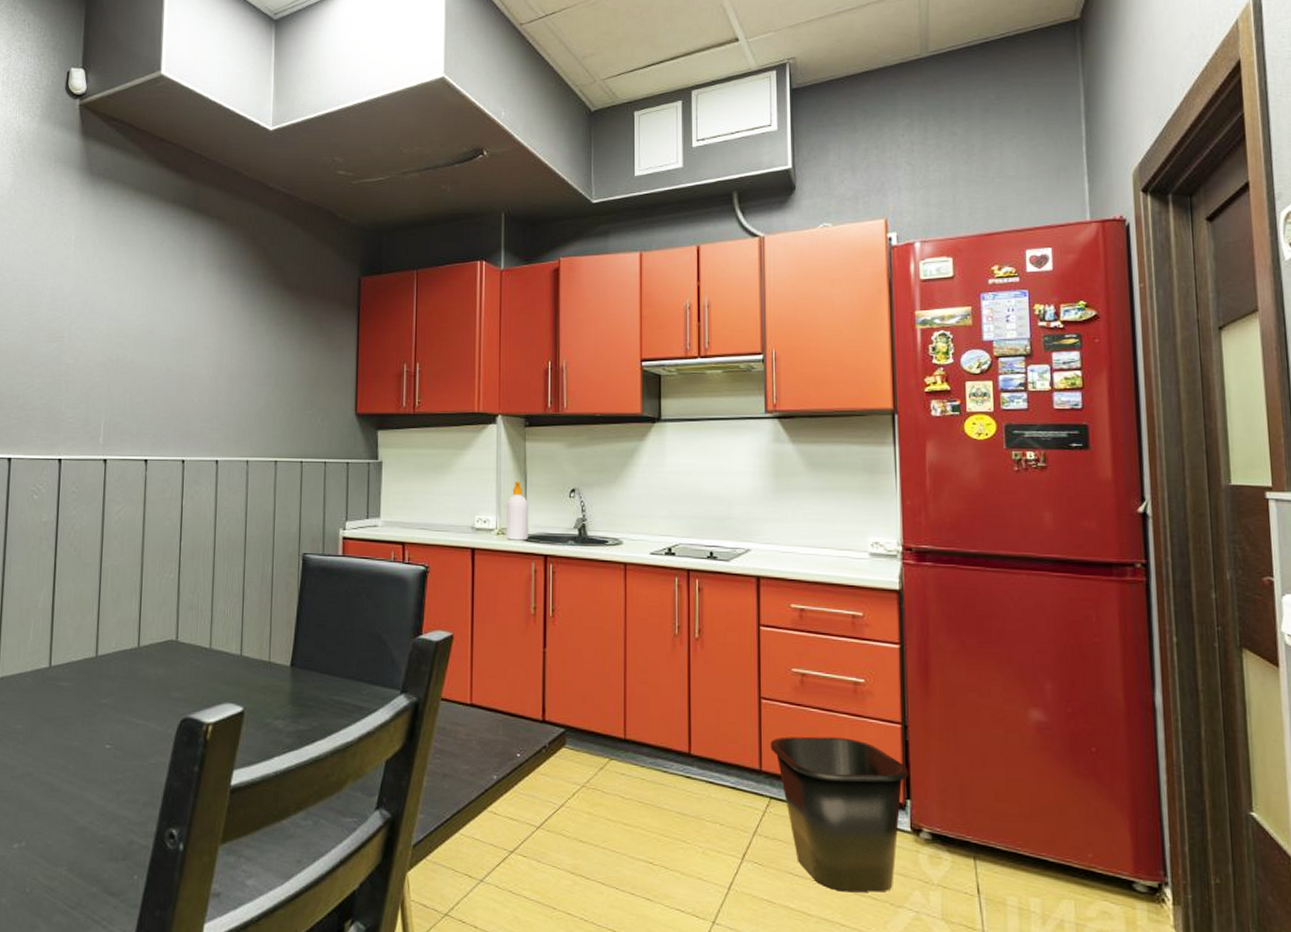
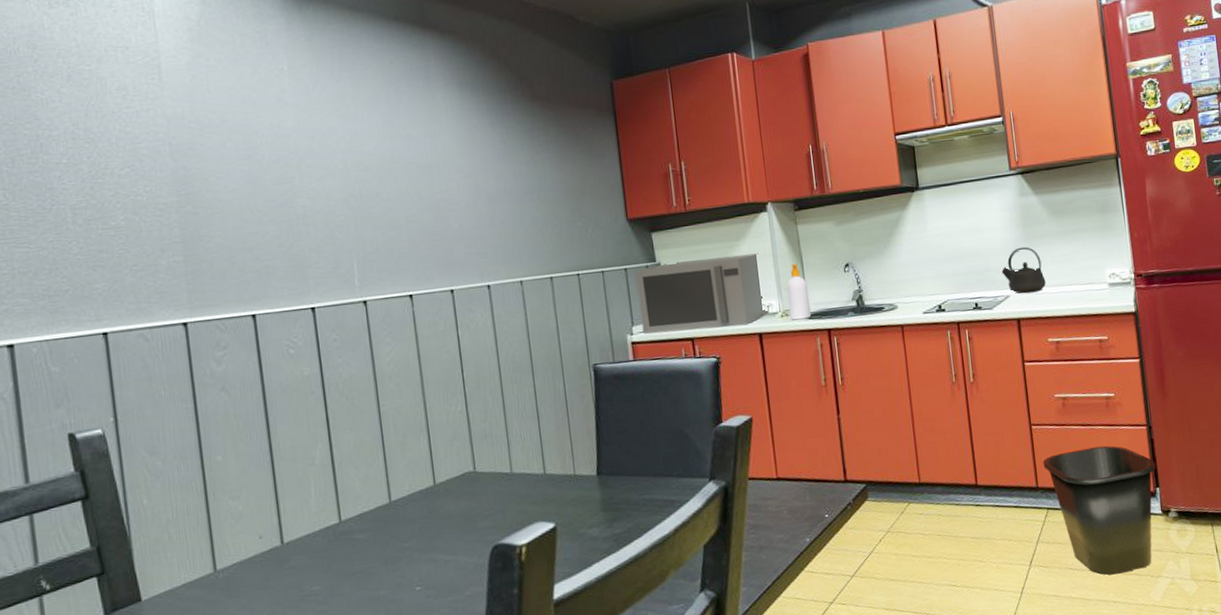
microwave: none [355,463,485,538] -> present [635,253,769,335]
kettle: none [744,498,795,550] -> present [1001,247,1046,294]

